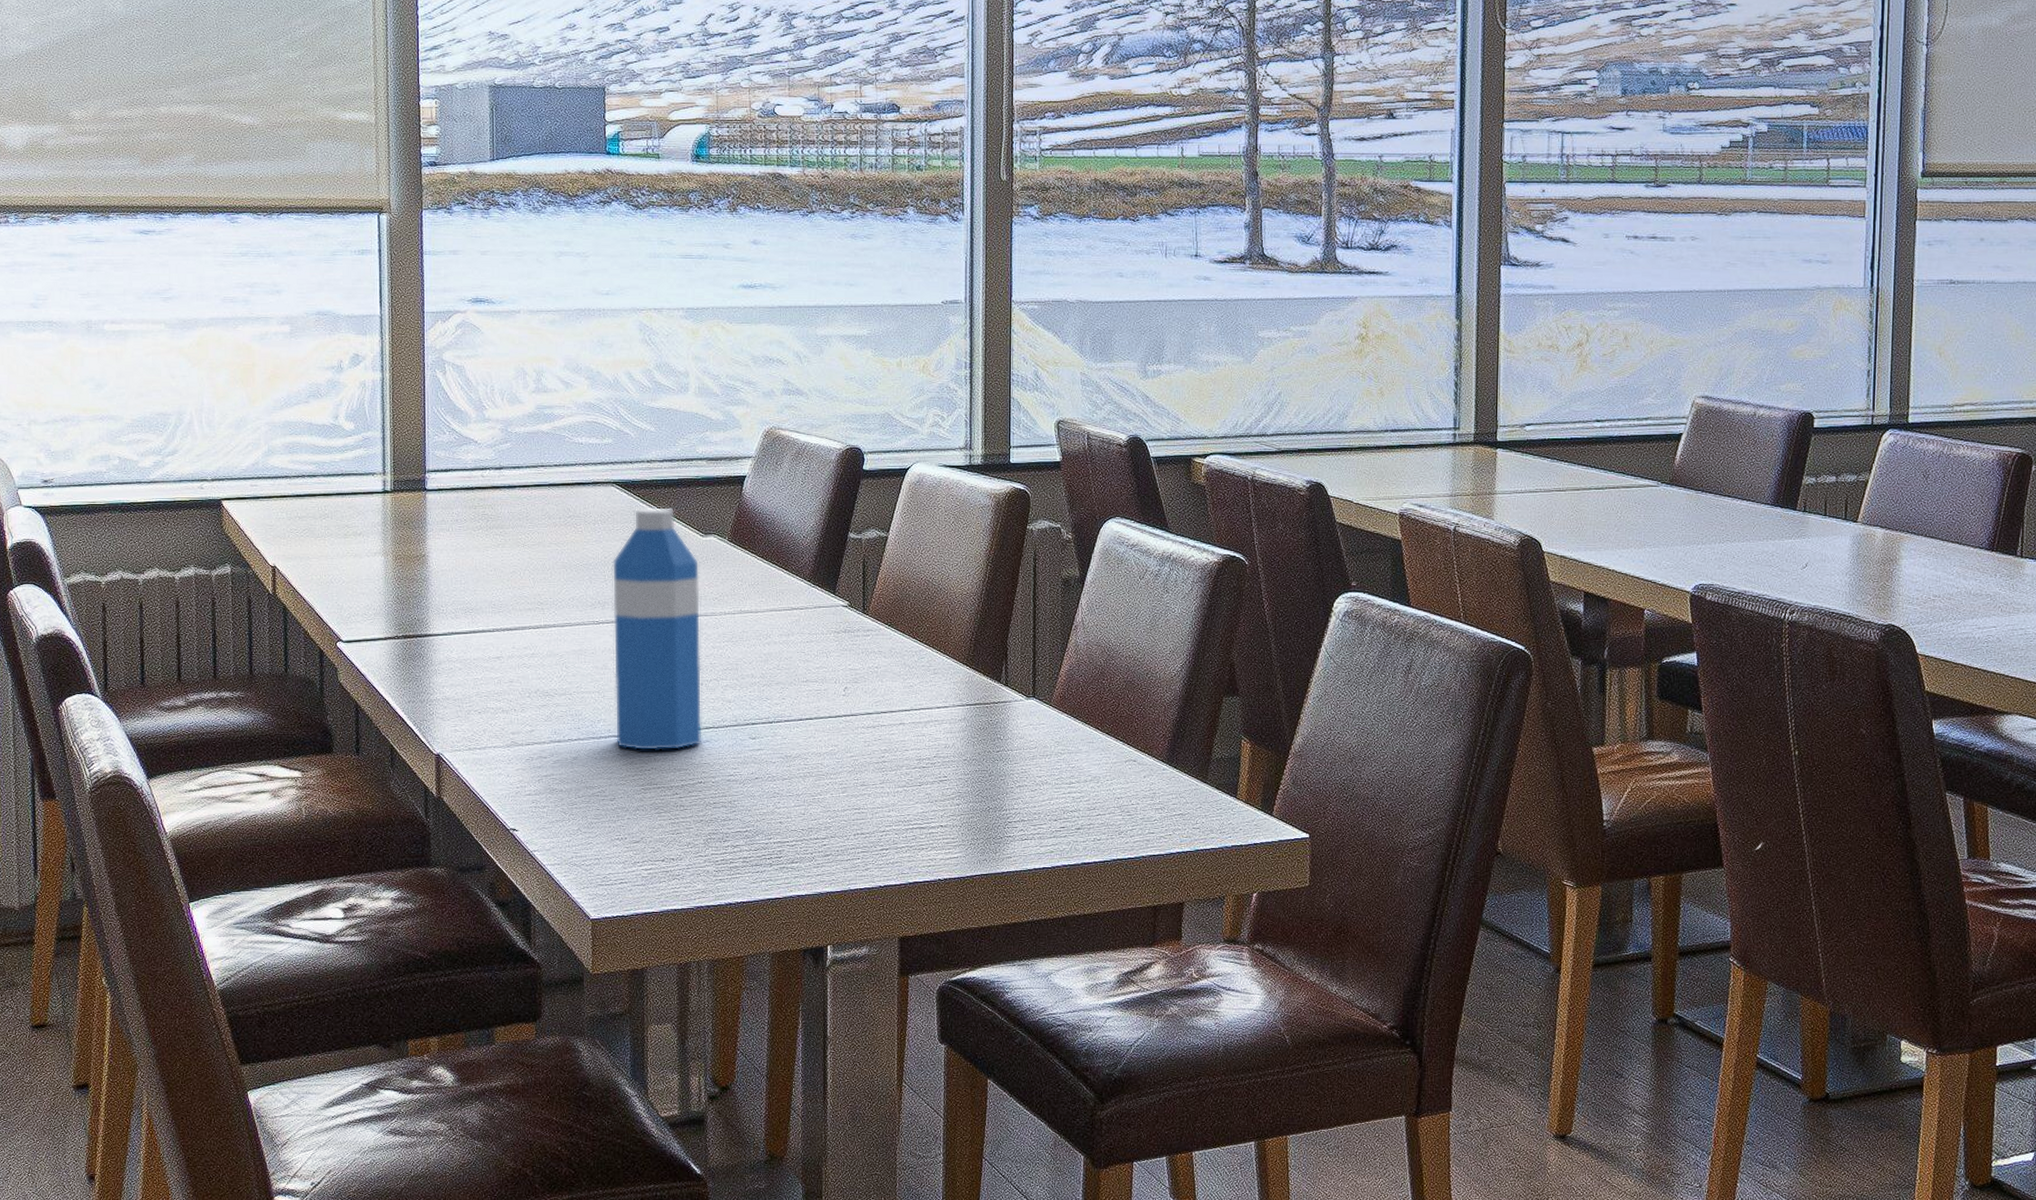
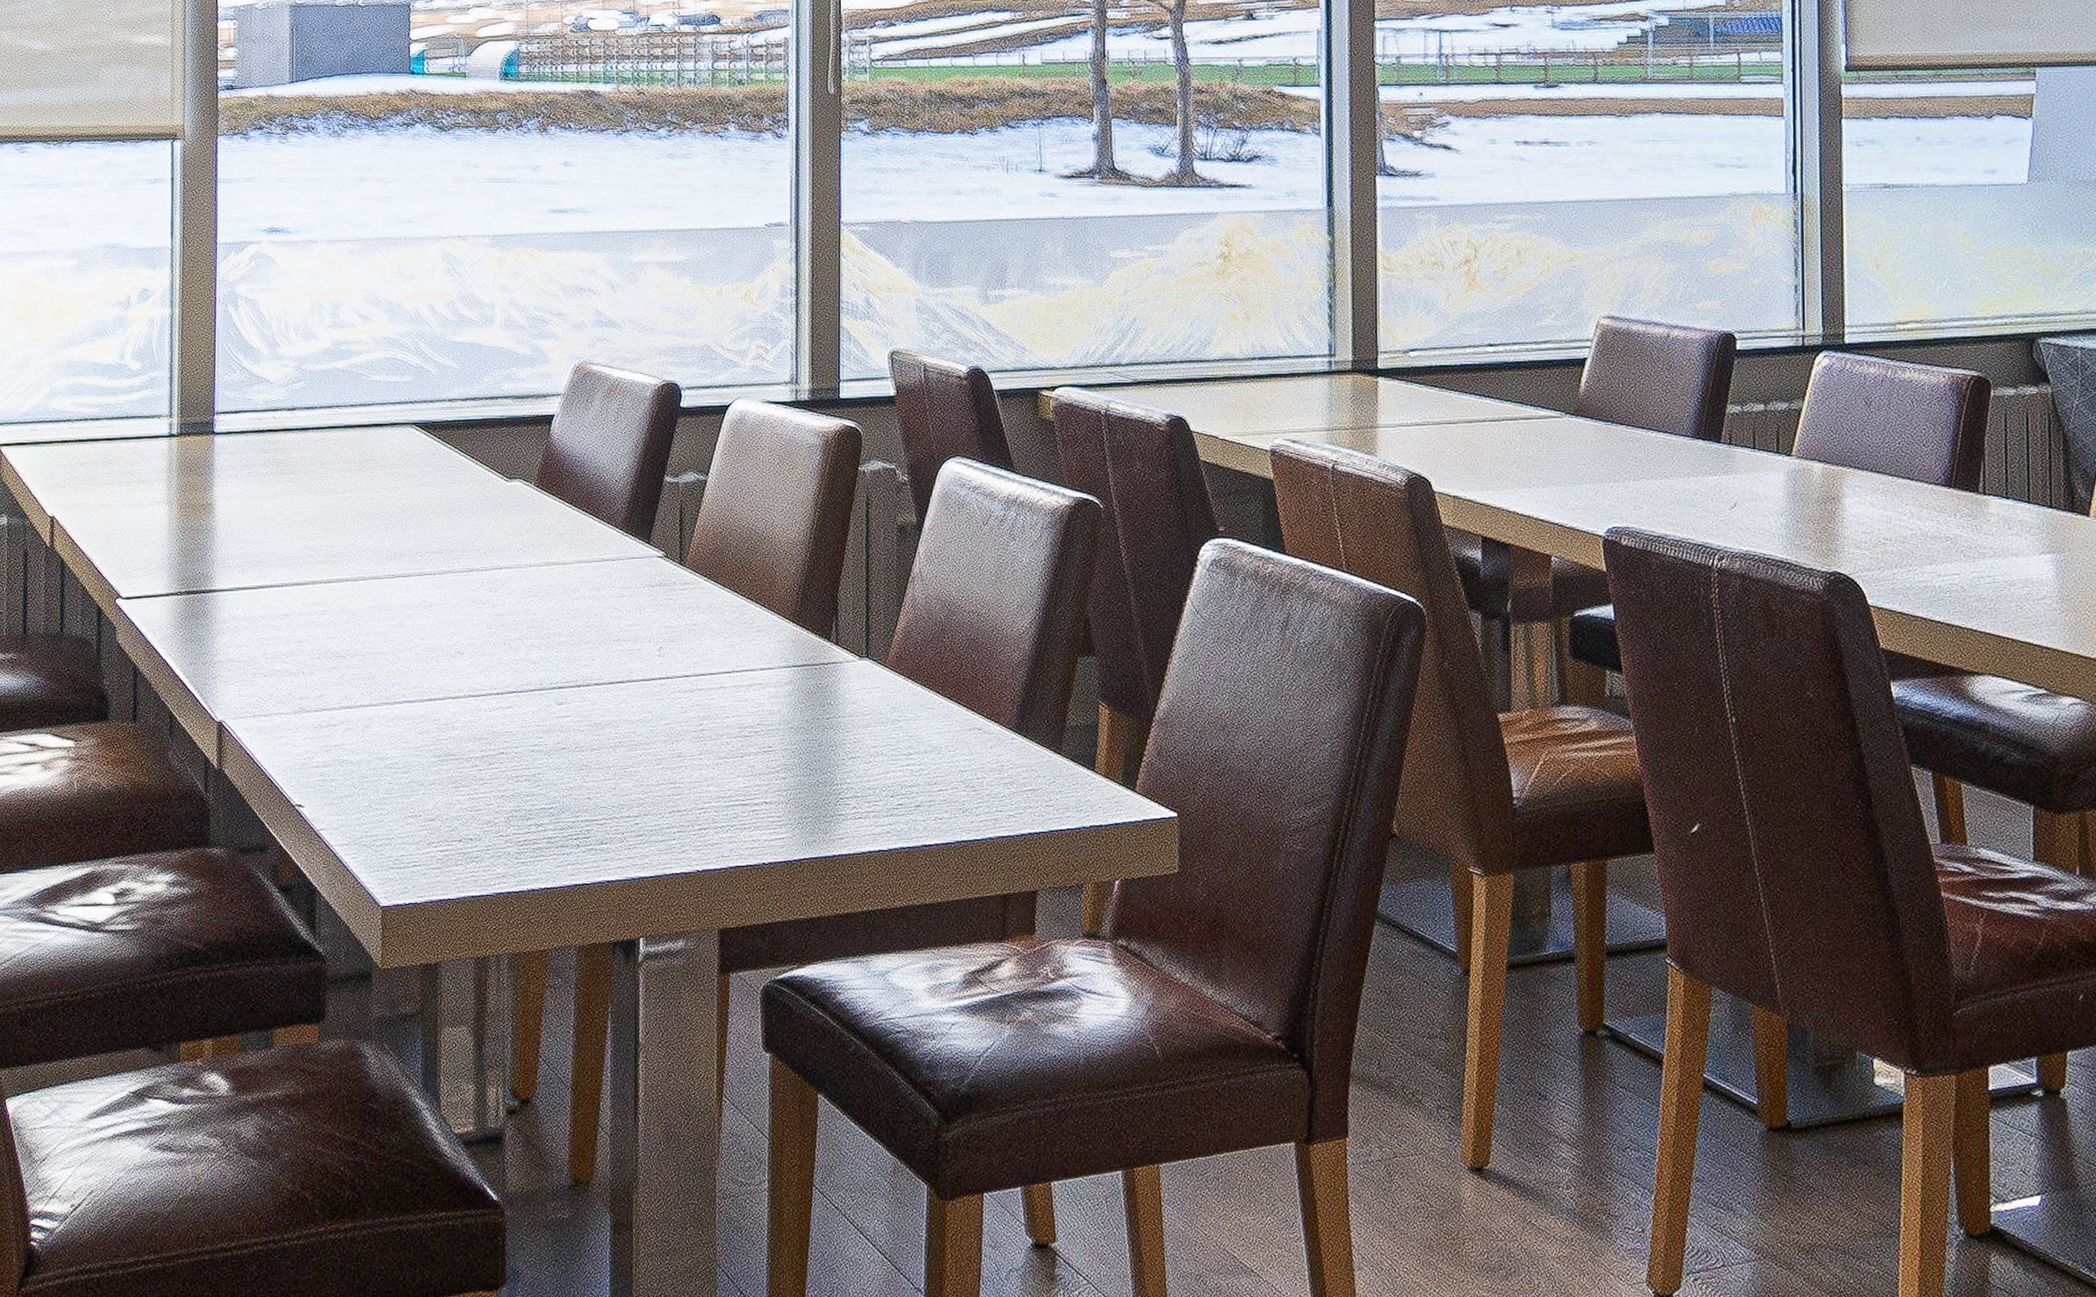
water bottle: present [612,507,702,750] -> none [409,450,505,717]

